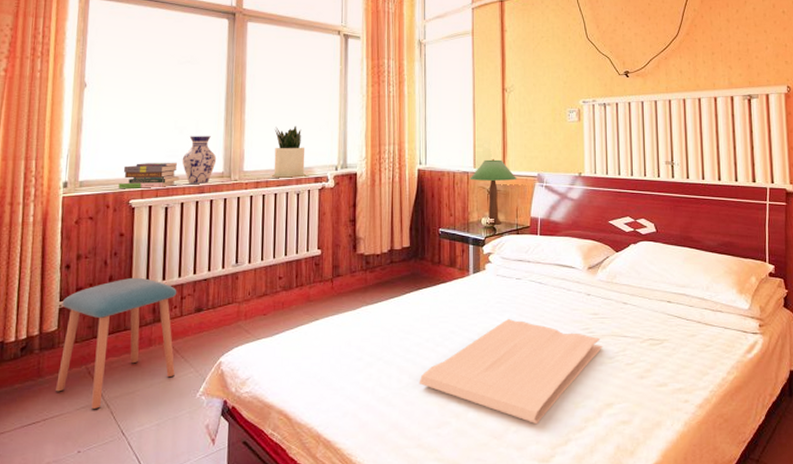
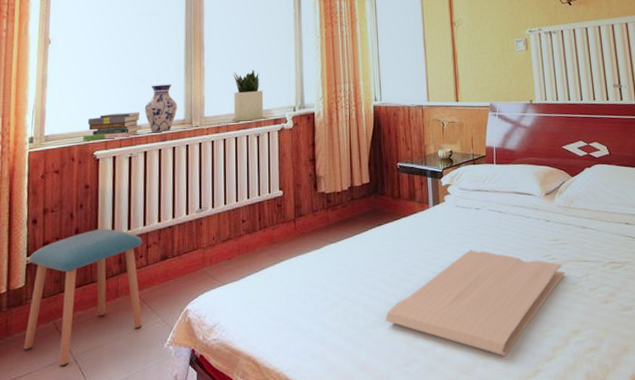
table lamp: present [470,158,518,226] -> none [424,91,471,158]

